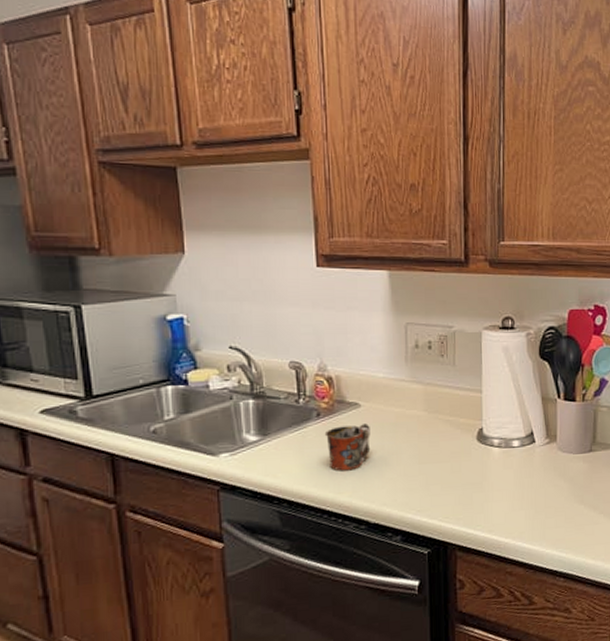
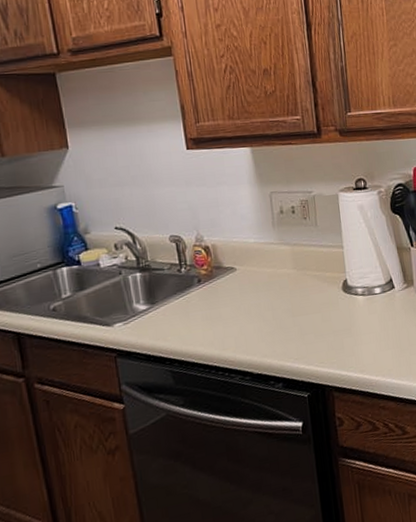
mug: present [324,424,371,471] -> none [206,285,249,330]

